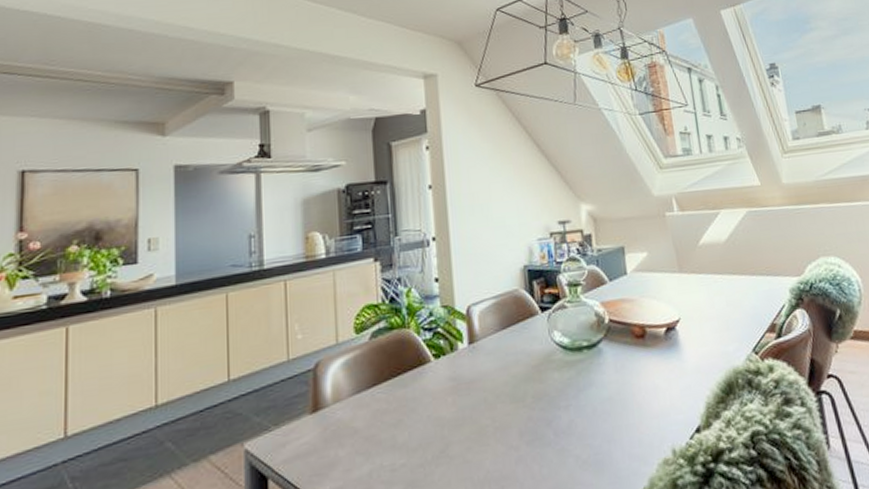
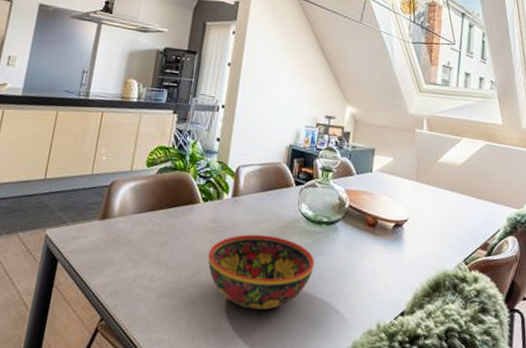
bowl: none [454,378,585,474] -> present [207,234,315,311]

